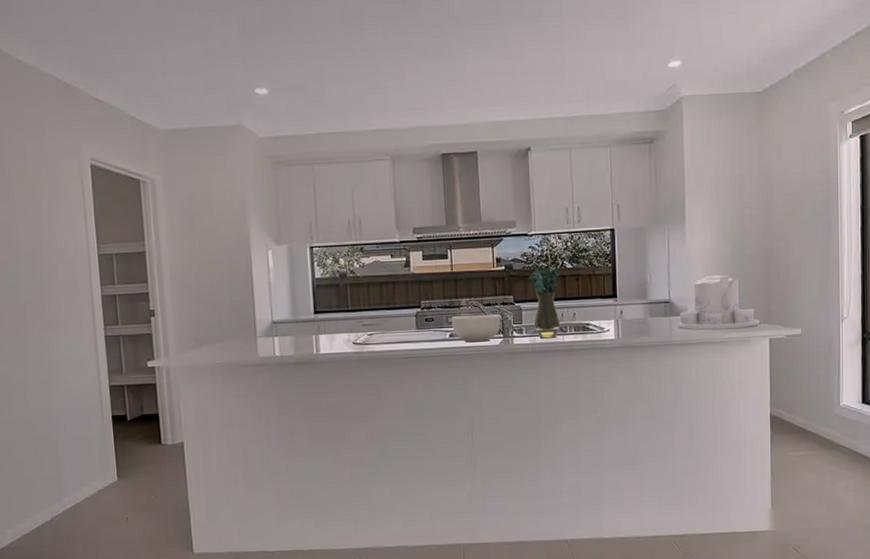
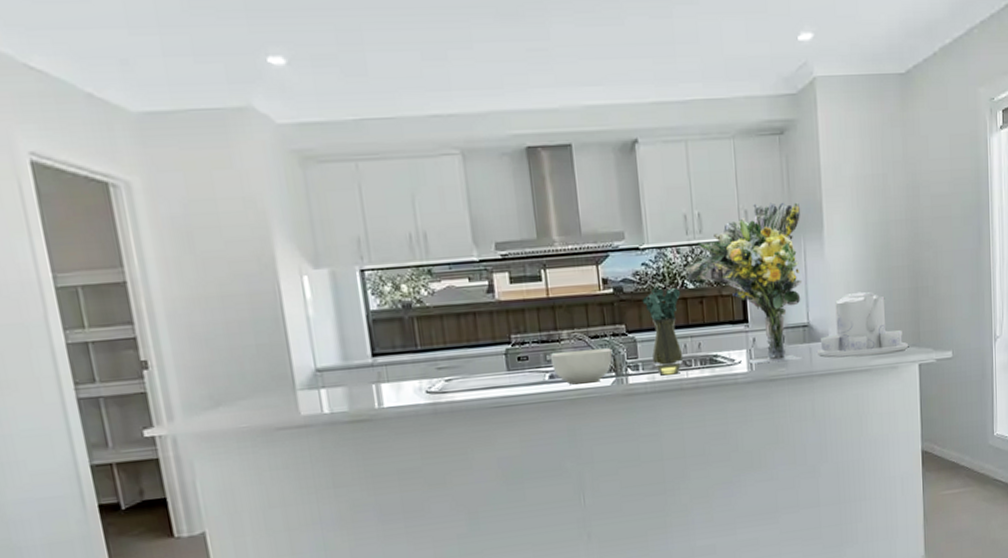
bouquet: none [566,198,666,332] -> present [686,202,805,364]

